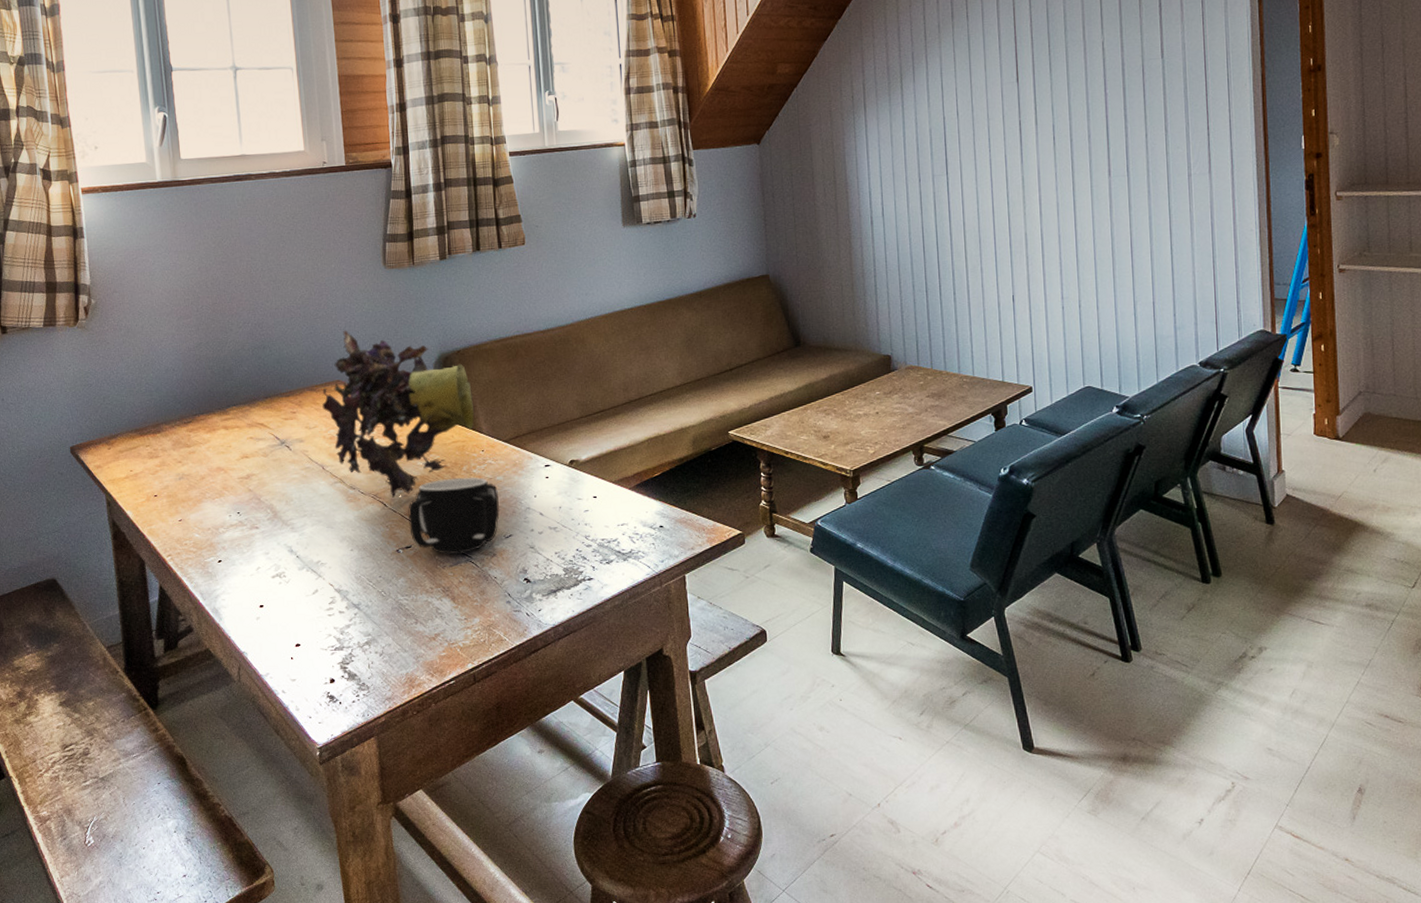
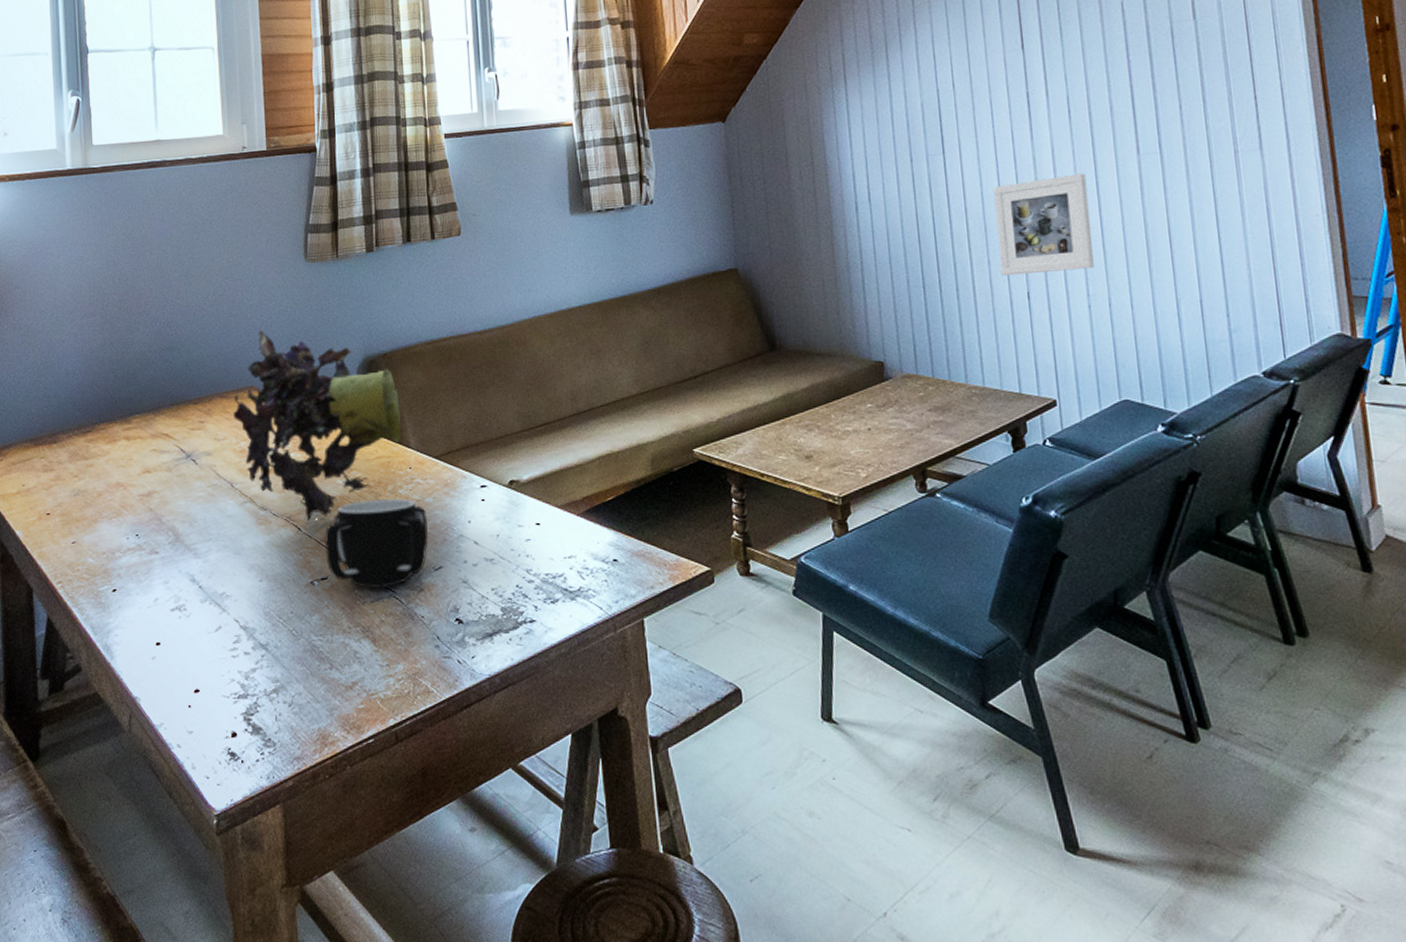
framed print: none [987,192,1068,282] -> present [993,173,1094,276]

